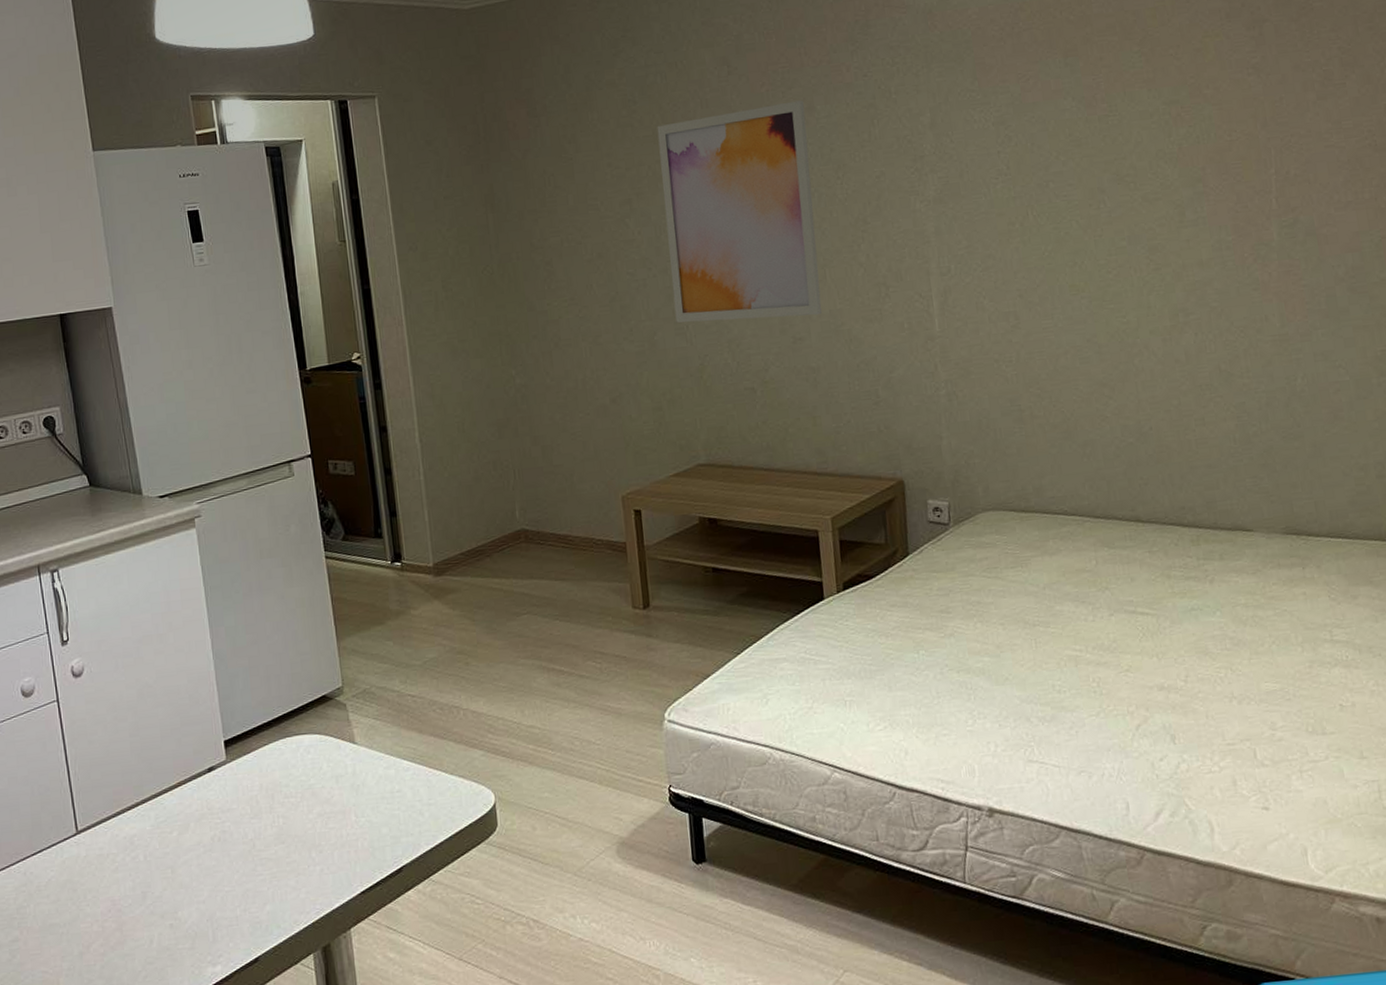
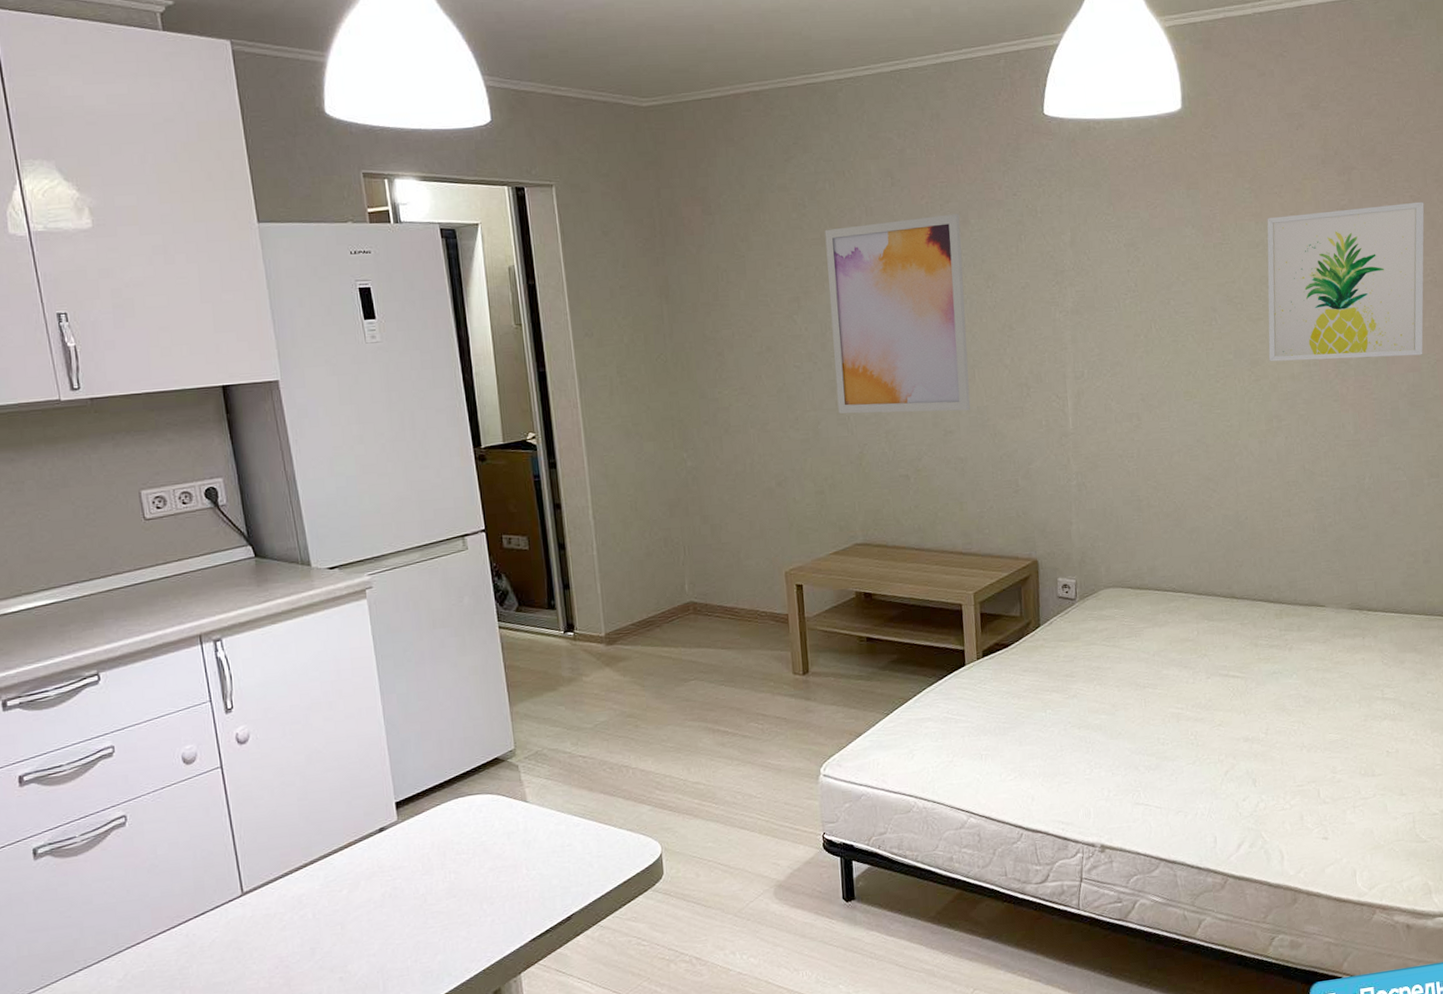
wall art: none [1161,53,1364,248] -> present [1267,201,1425,362]

